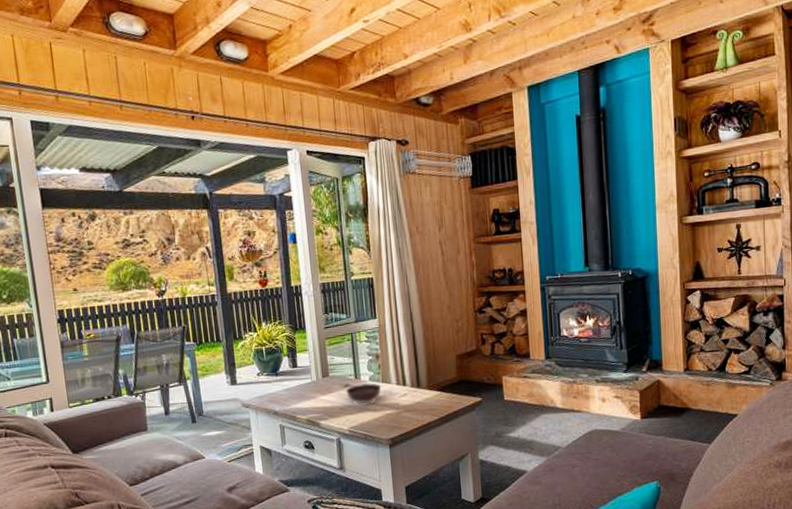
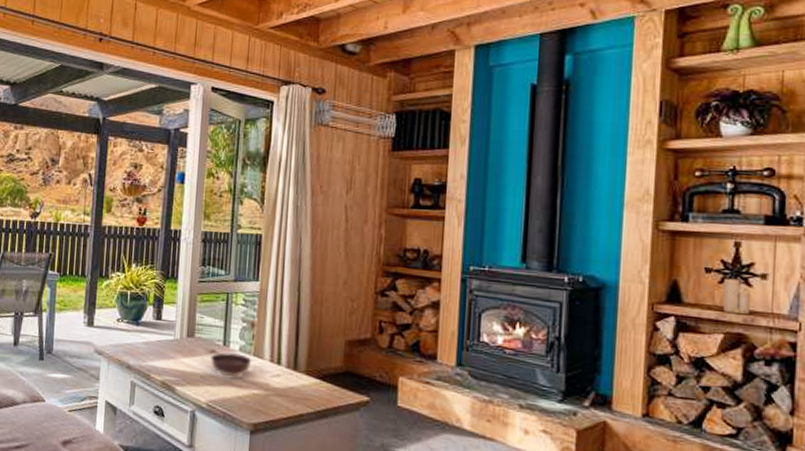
candle: none [731,252,750,280] -> present [722,277,750,314]

